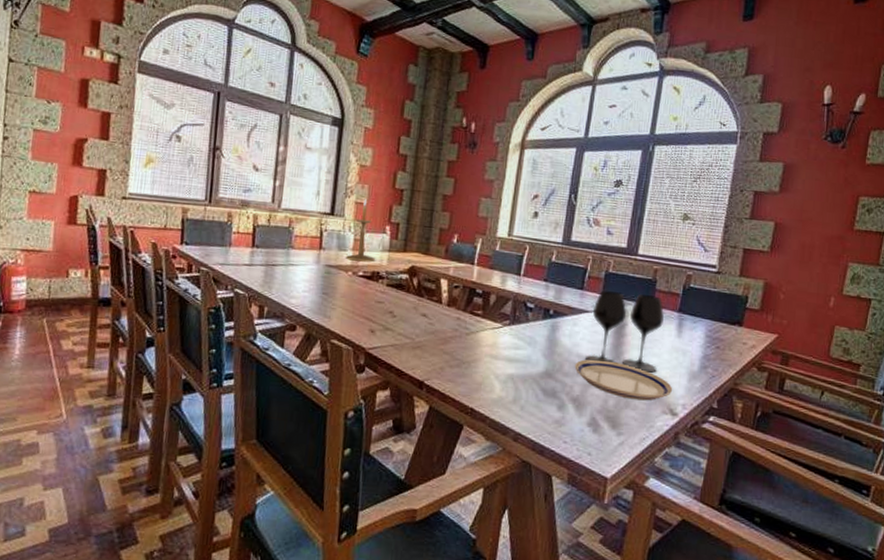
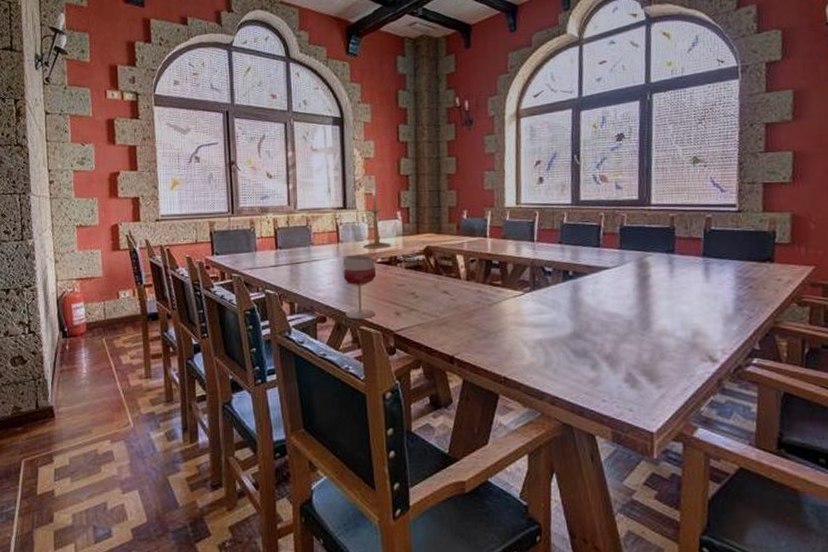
wineglass: none [316,265,356,333] -> present [342,255,377,320]
plate: present [574,359,673,401] -> none [602,314,709,351]
wine glass: present [586,289,664,373] -> none [612,243,689,321]

